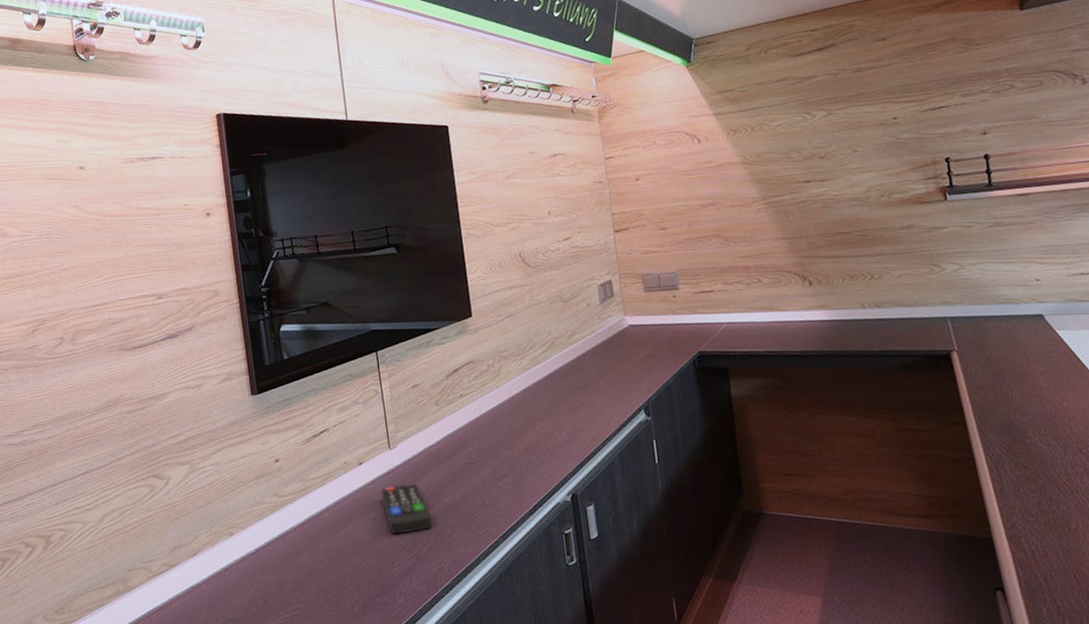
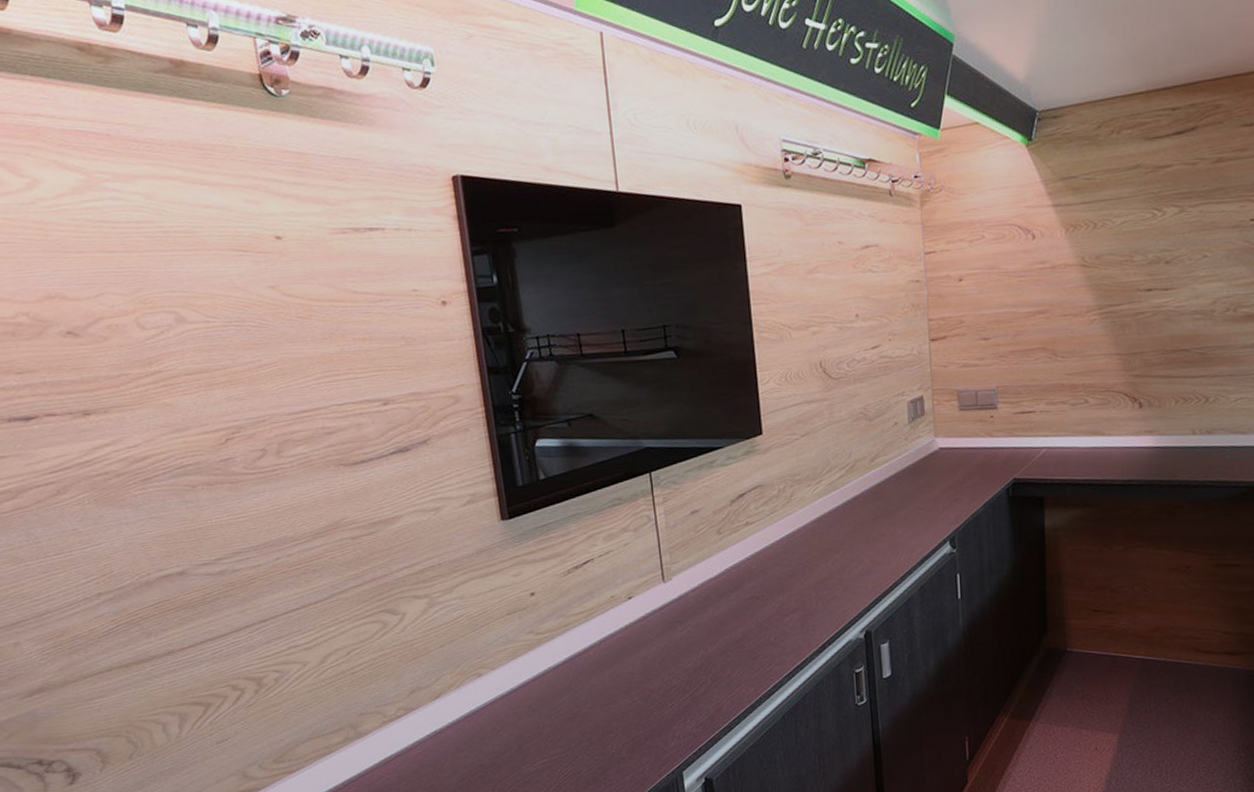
remote control: present [382,483,432,534] -> none [654,619,710,674]

